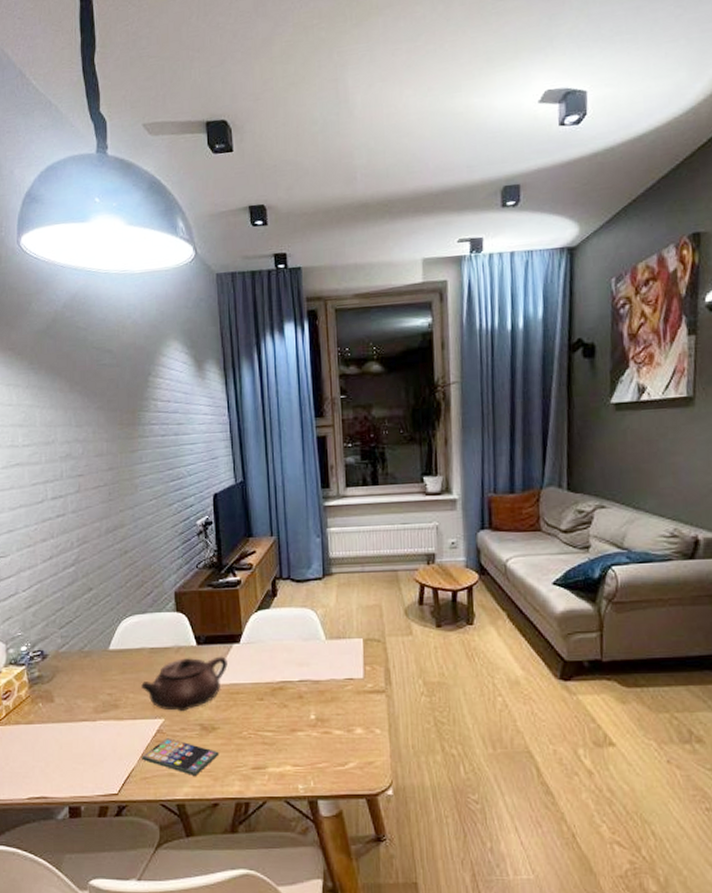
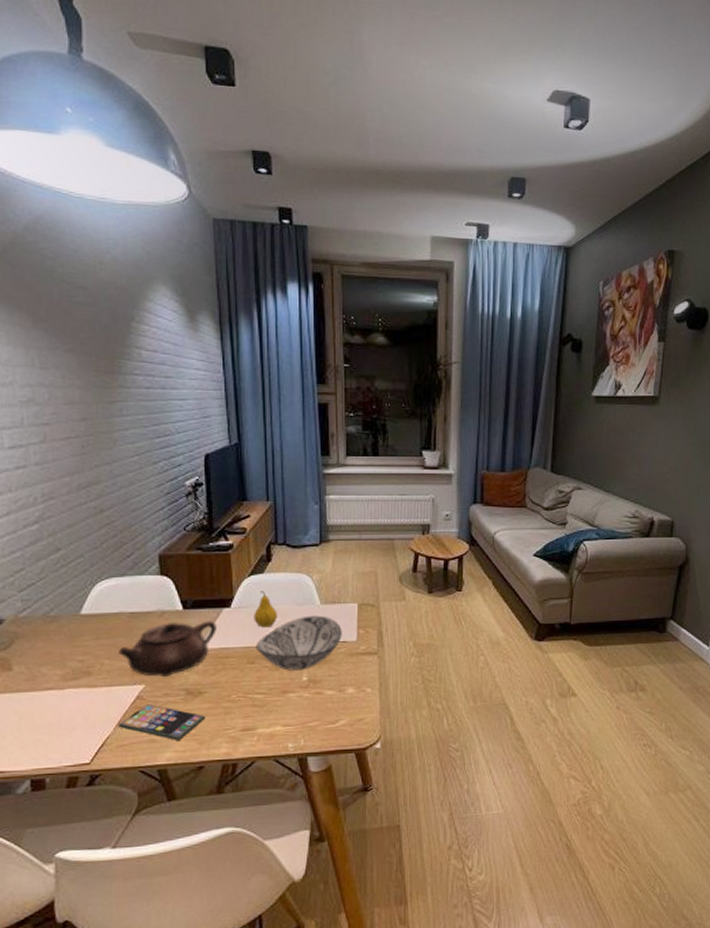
fruit: none [261,626,285,664] -> present [254,591,278,628]
decorative bowl: none [264,651,348,708] -> present [255,615,342,671]

